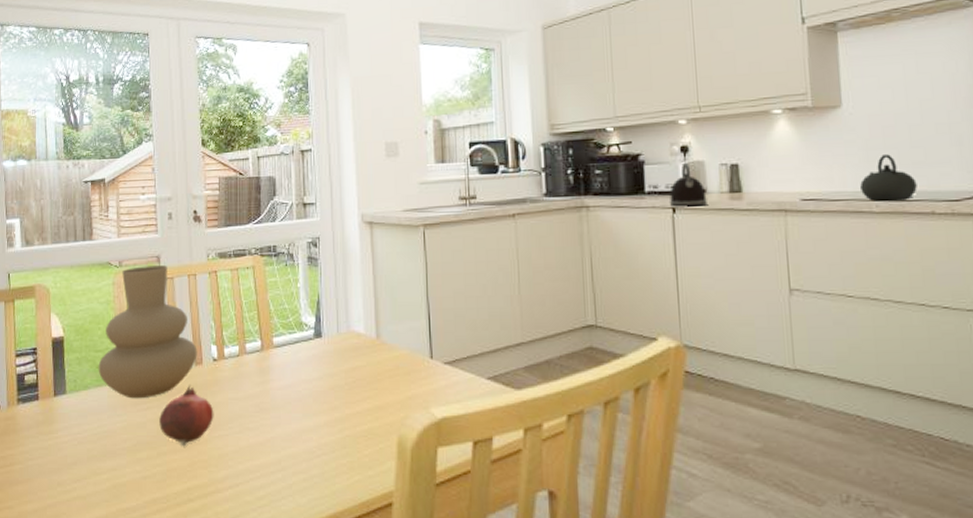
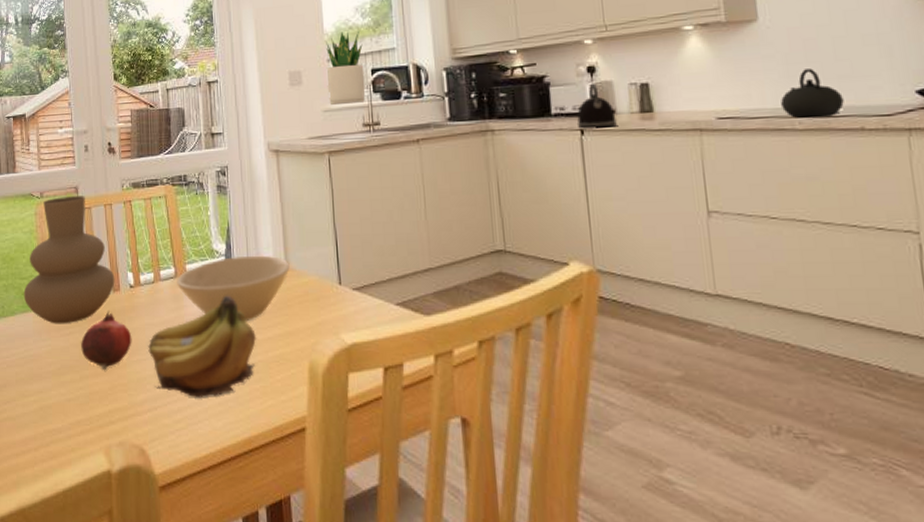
fruit: none [231,369,345,473] -> present [148,295,257,397]
bowl: none [262,328,381,395] -> present [176,255,290,320]
planter: none [423,102,463,177] -> present [324,30,366,105]

